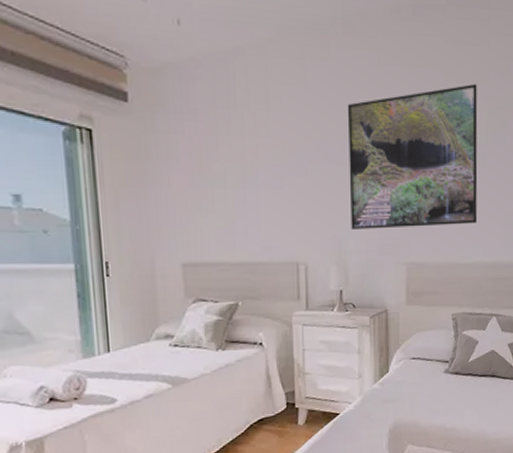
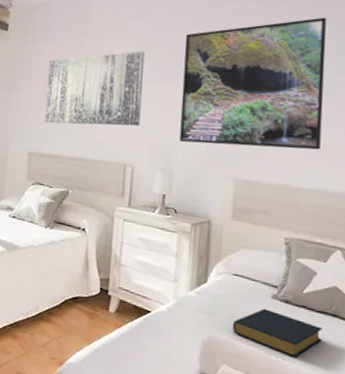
wall art: none [192,126,308,224] -> present [44,51,145,127]
hardback book: none [413,384,485,422] -> present [232,308,323,359]

